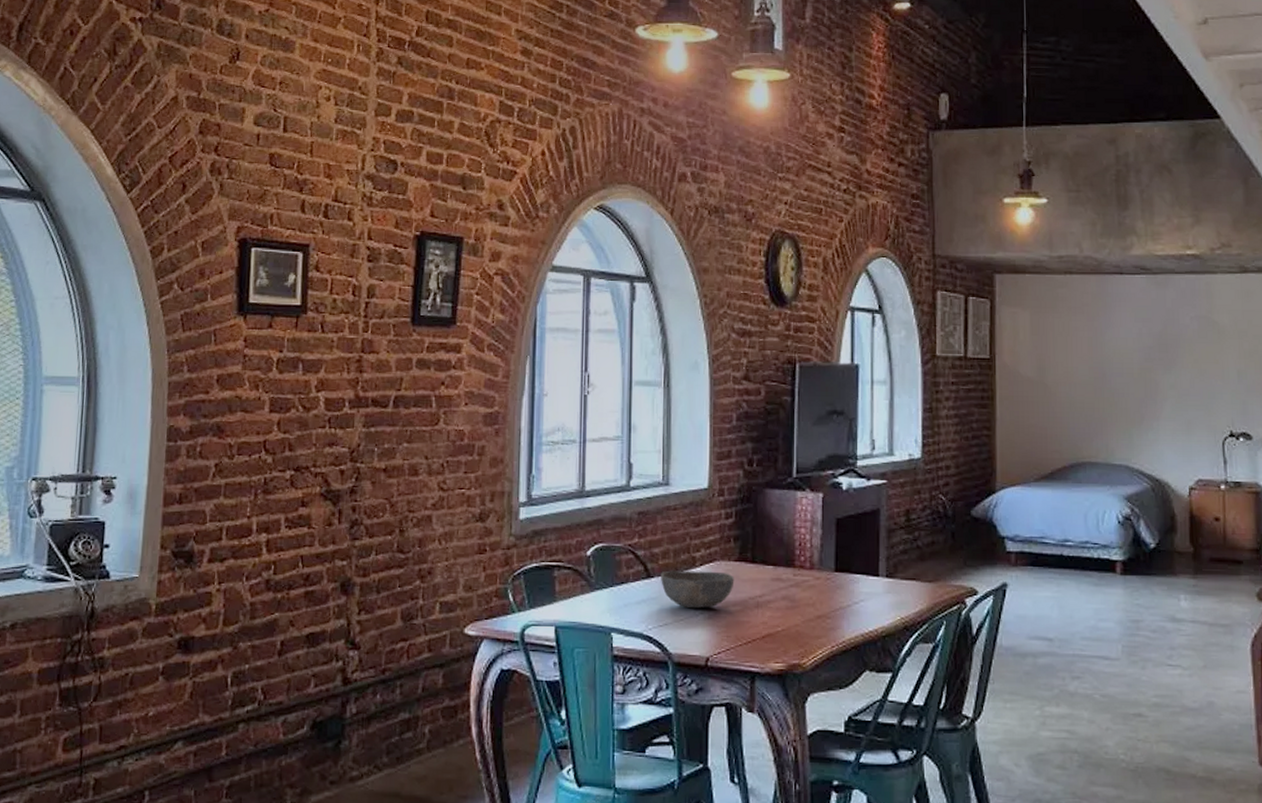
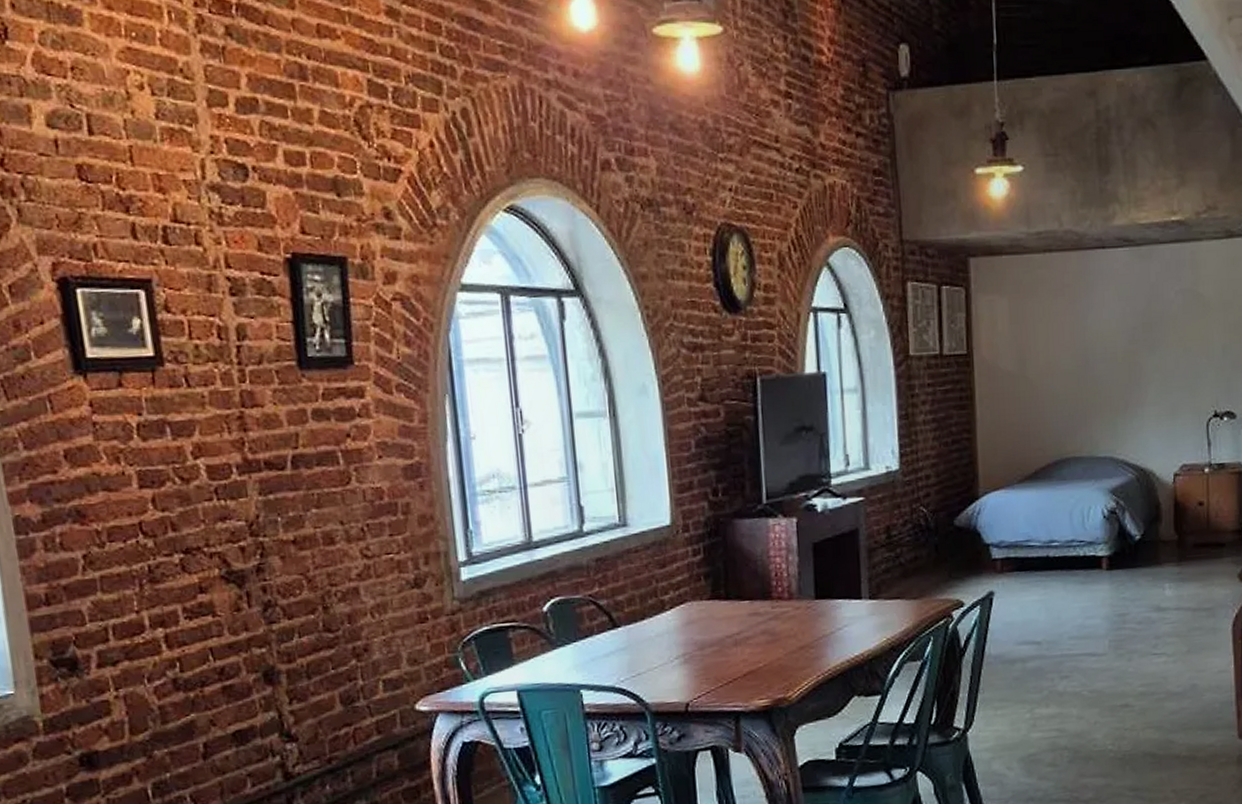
bowl: present [661,570,735,609] -> none [628,613,709,655]

